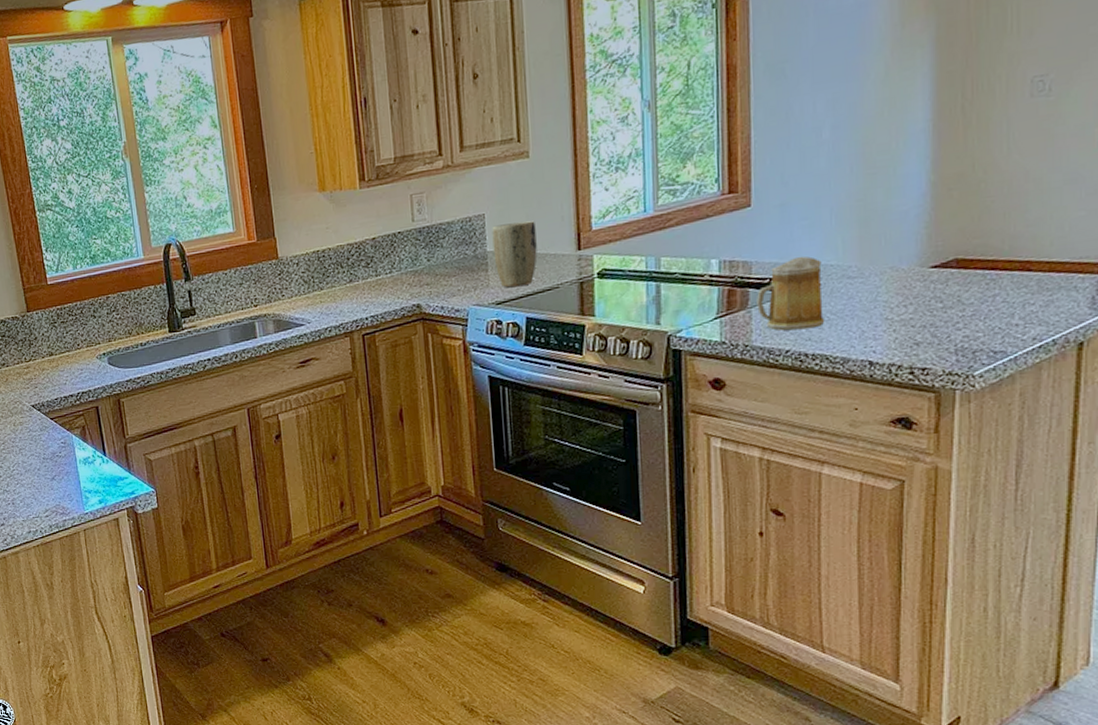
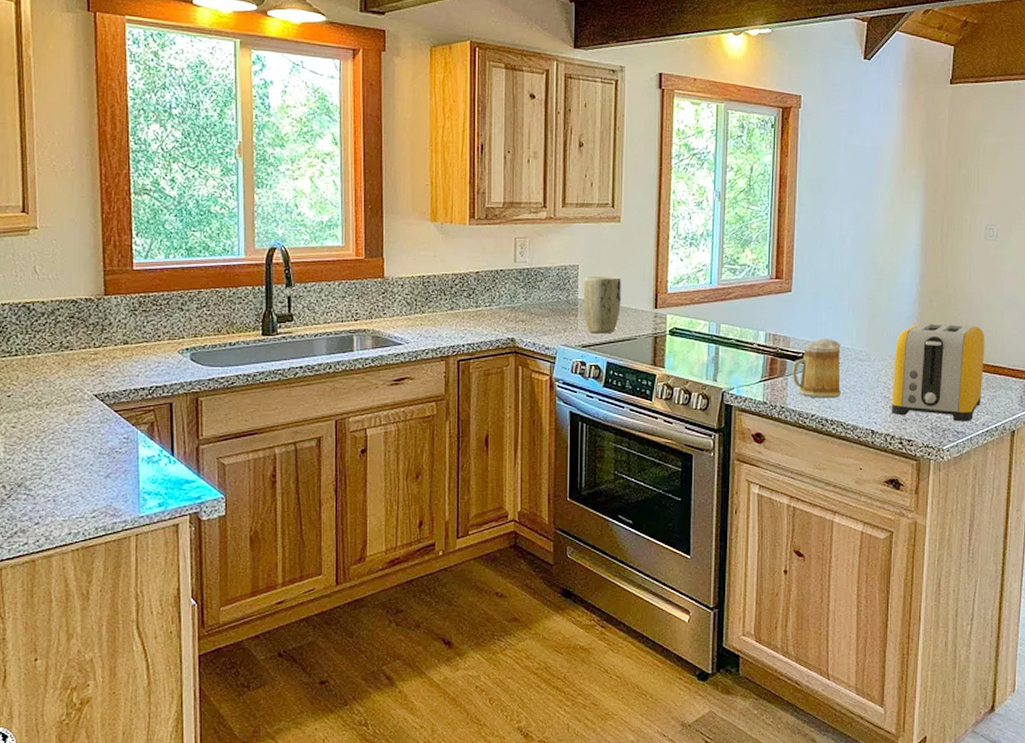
toaster: none [895,213,1035,340] -> present [891,323,985,422]

